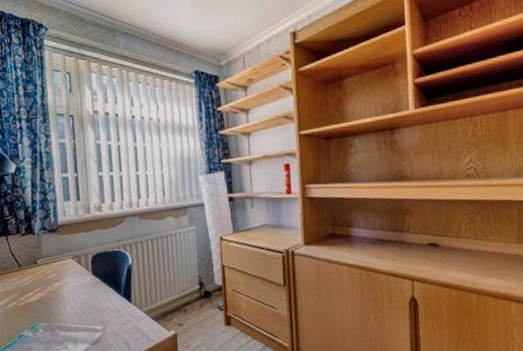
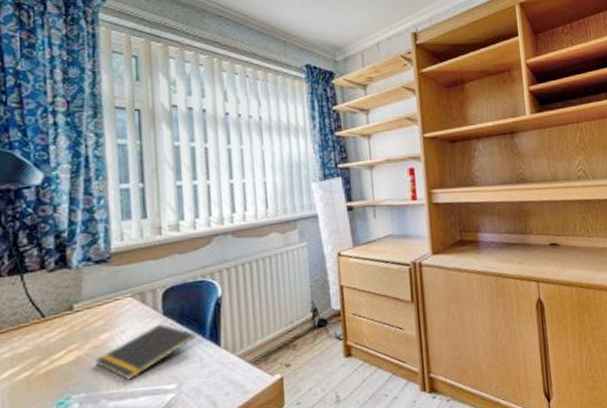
notepad: none [51,281,115,318] -> present [95,324,196,381]

